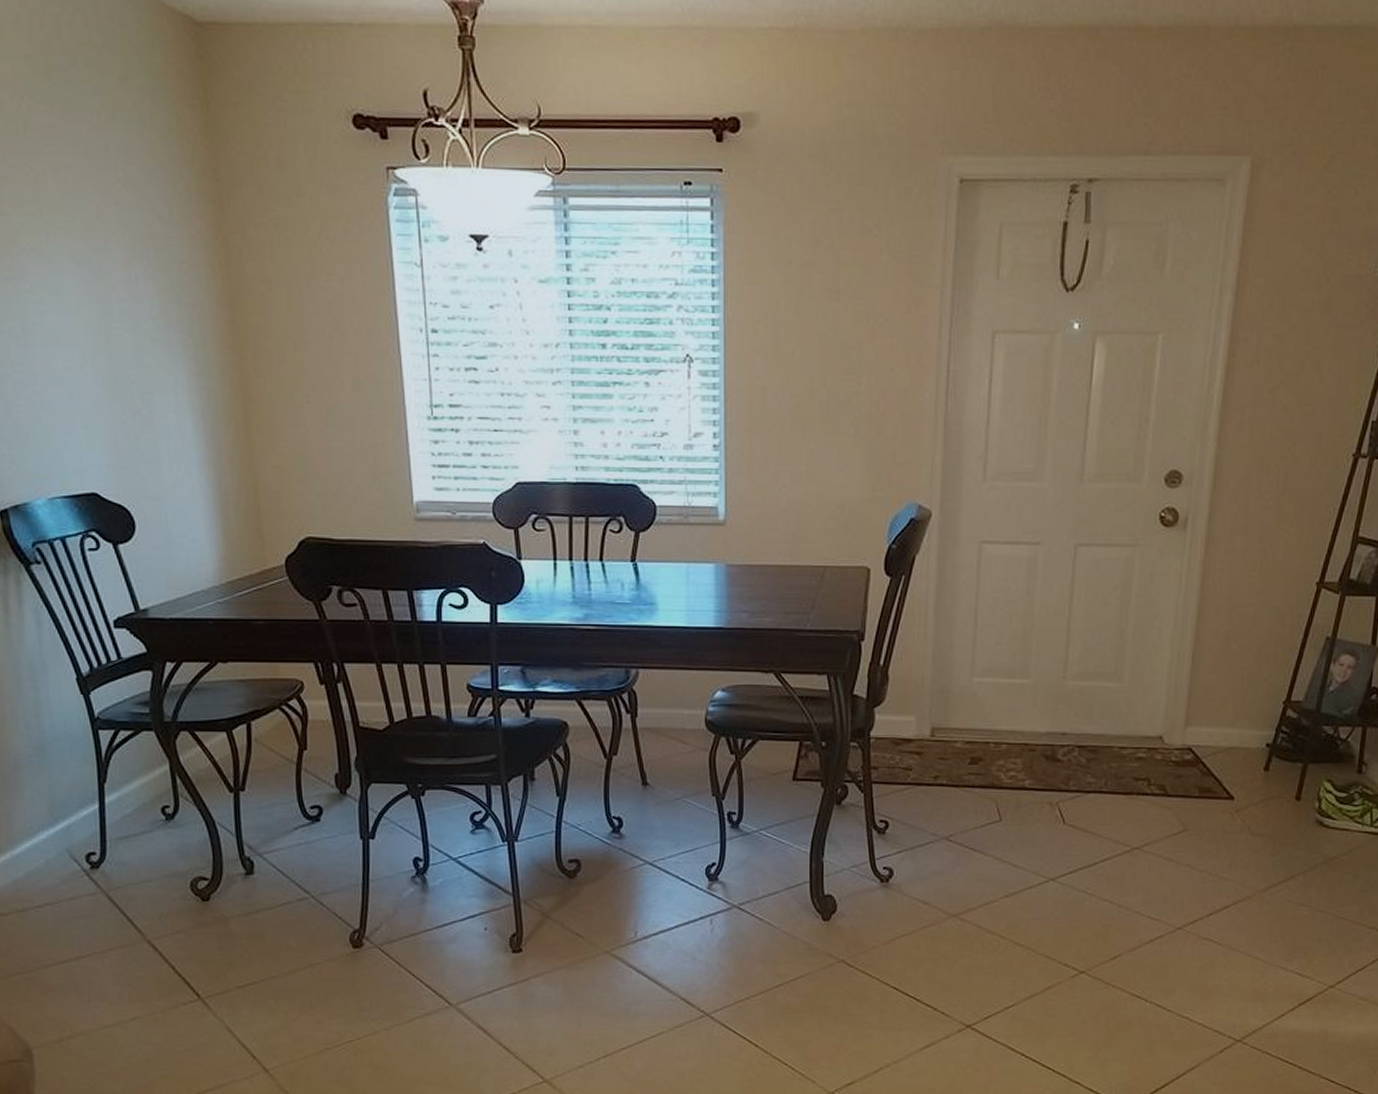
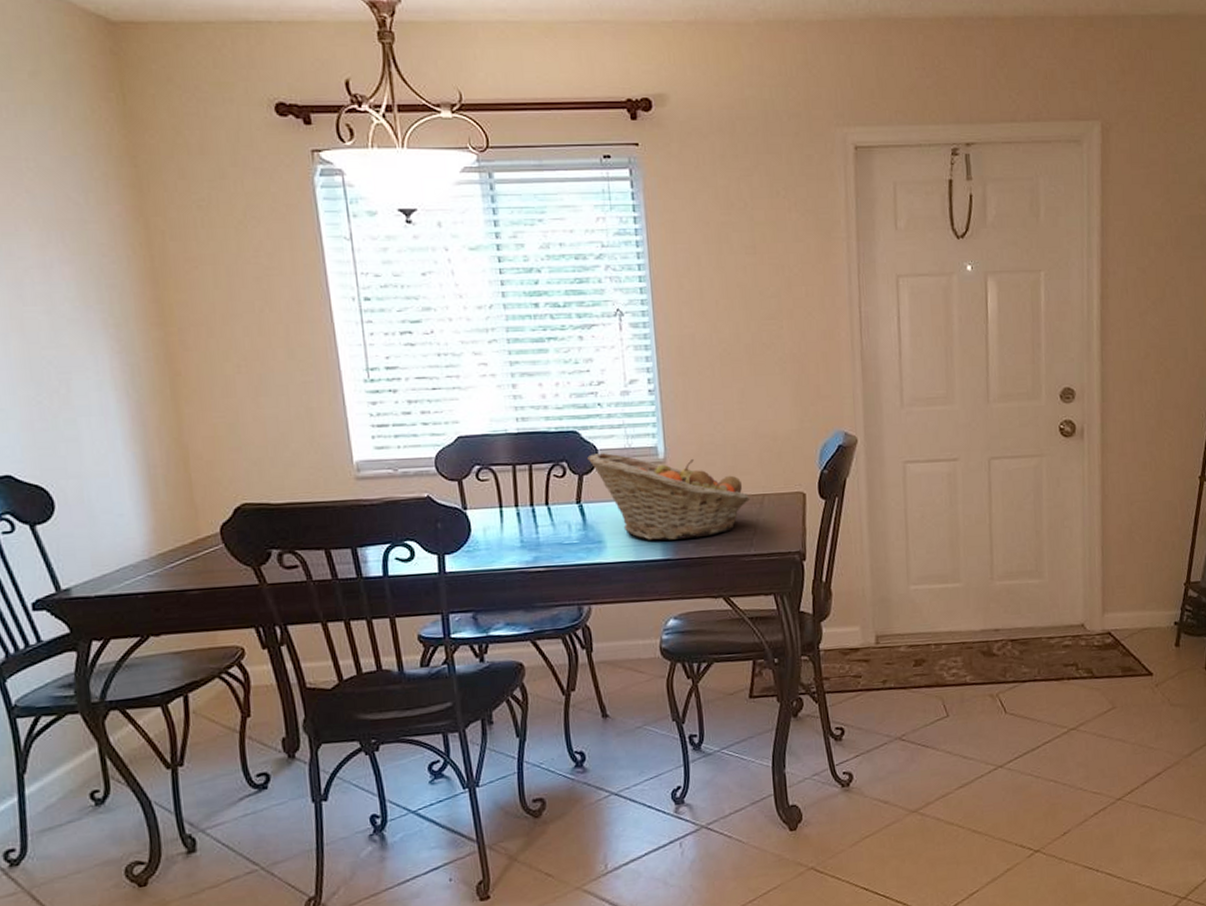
fruit basket: none [645,509,810,608] -> present [587,452,750,541]

